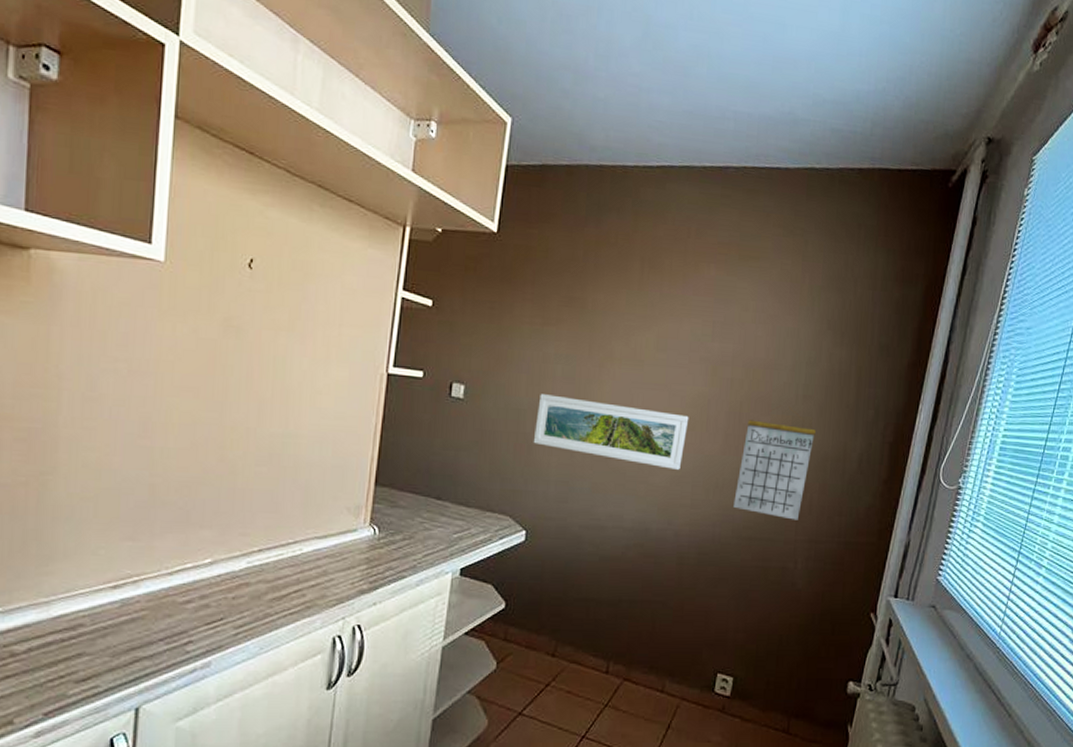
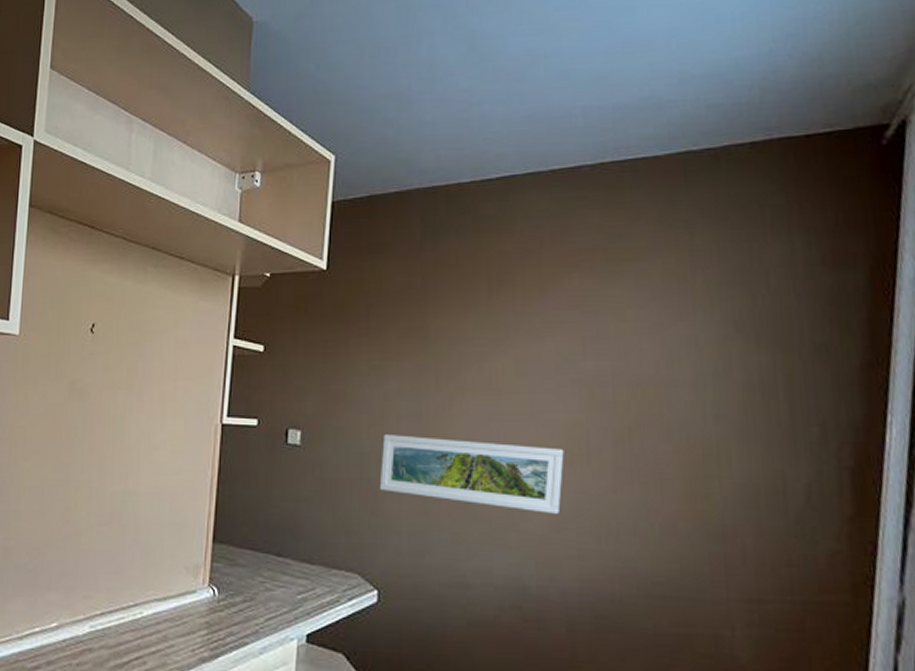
calendar: present [733,410,816,520] -> none [634,436,738,573]

